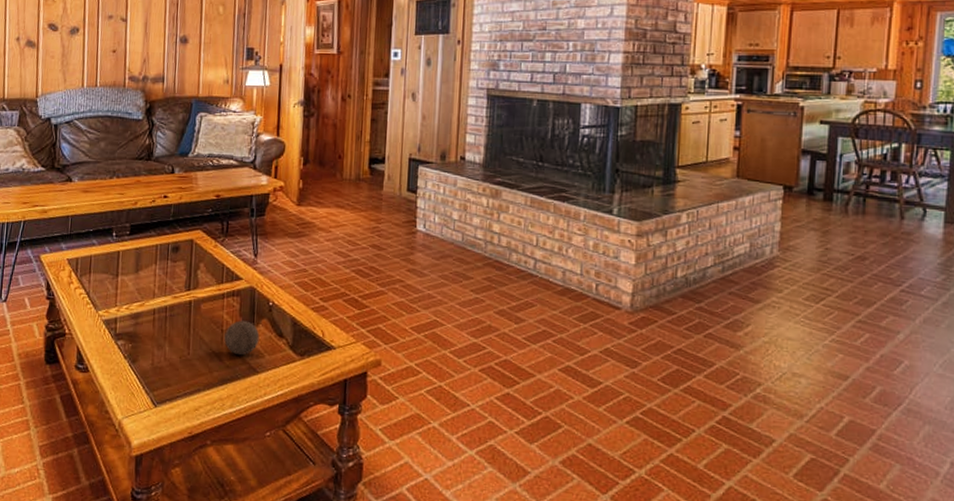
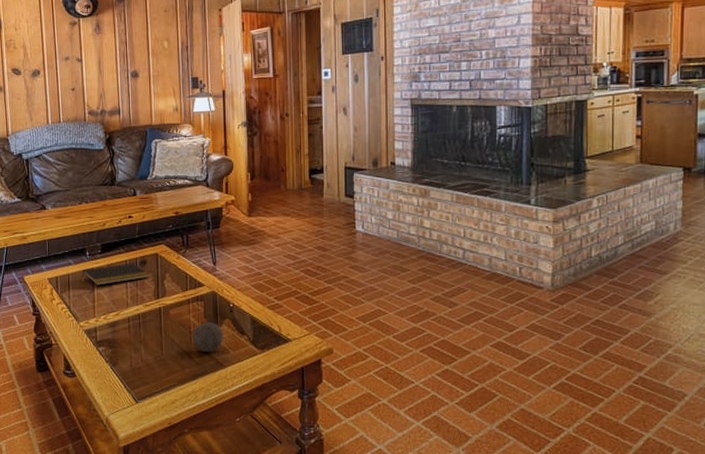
notepad: none [106,248,180,271] -> present [82,263,148,285]

